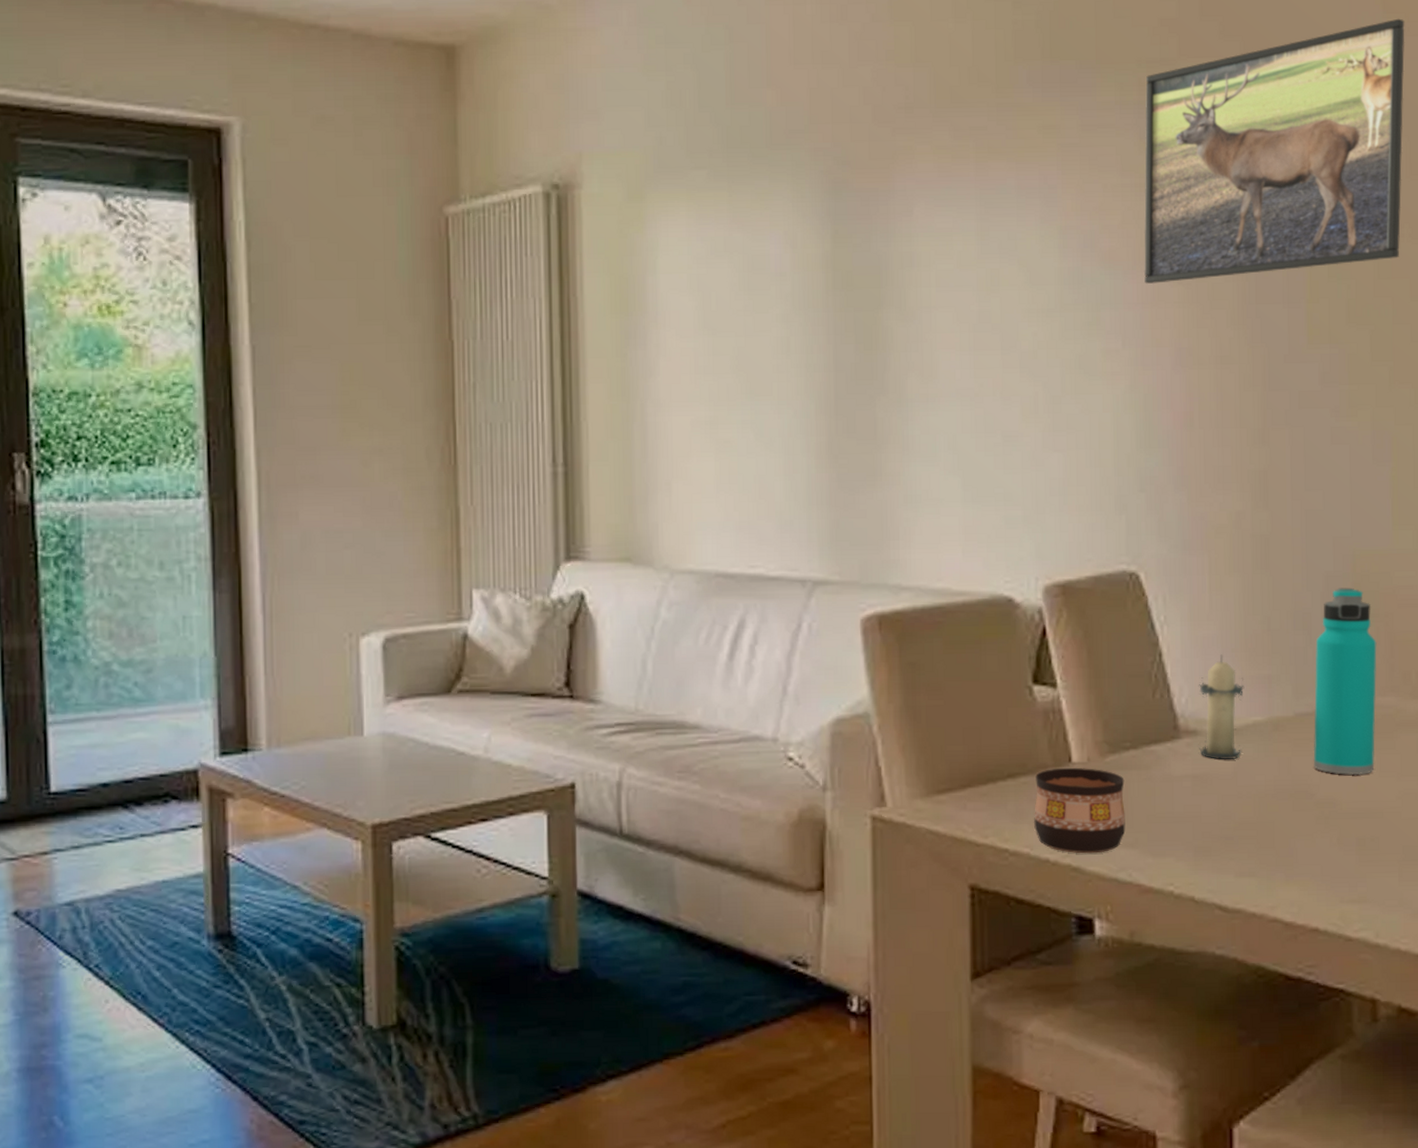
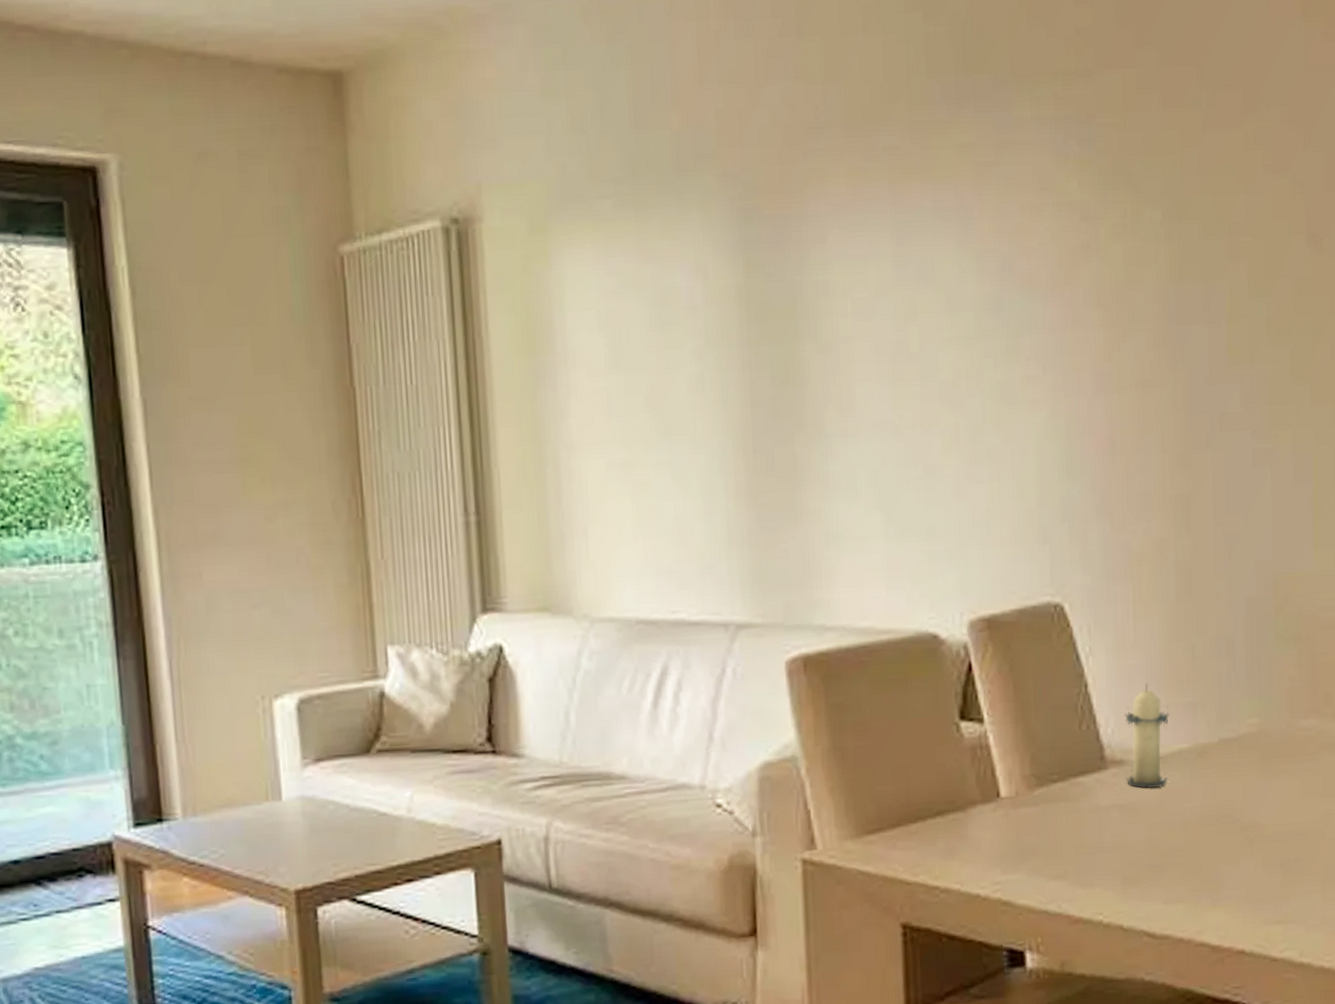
cup: present [1033,767,1126,854] -> none [963,802,1055,888]
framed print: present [1143,18,1405,284] -> none [1062,22,1324,307]
water bottle: present [1313,587,1377,776] -> none [1237,611,1299,799]

